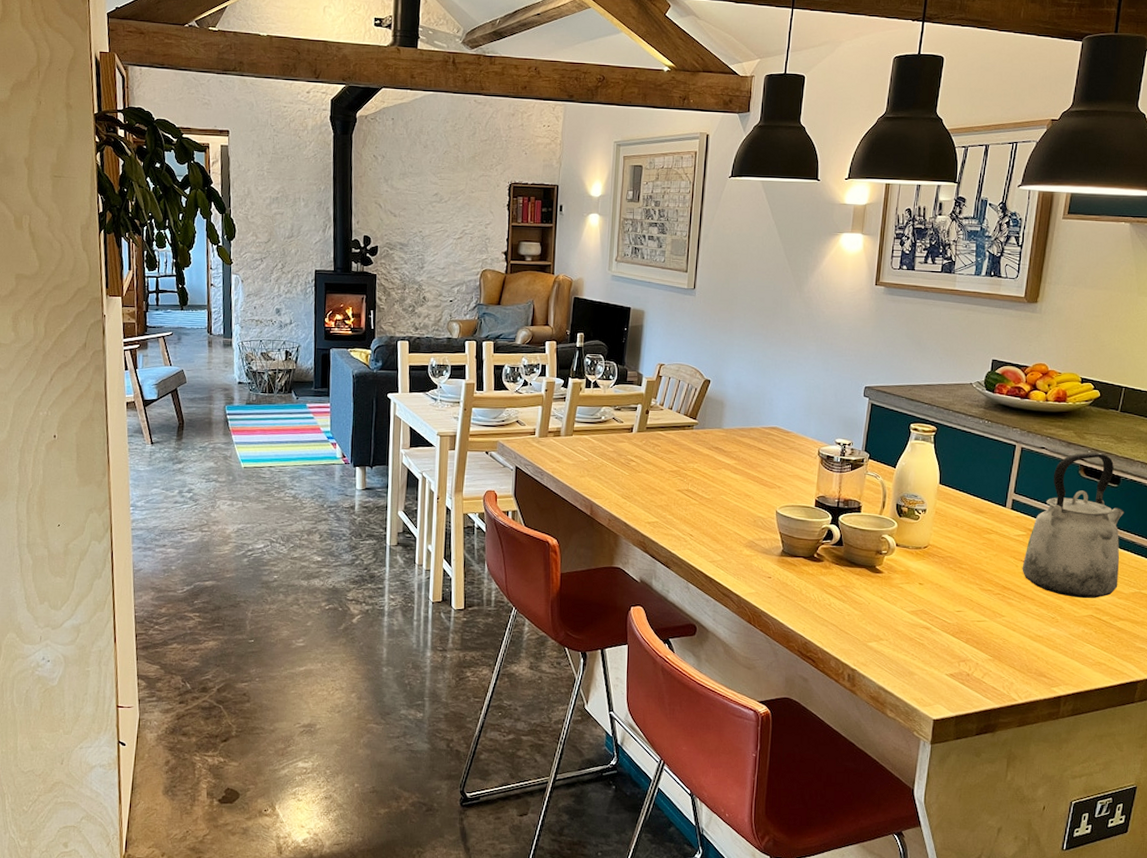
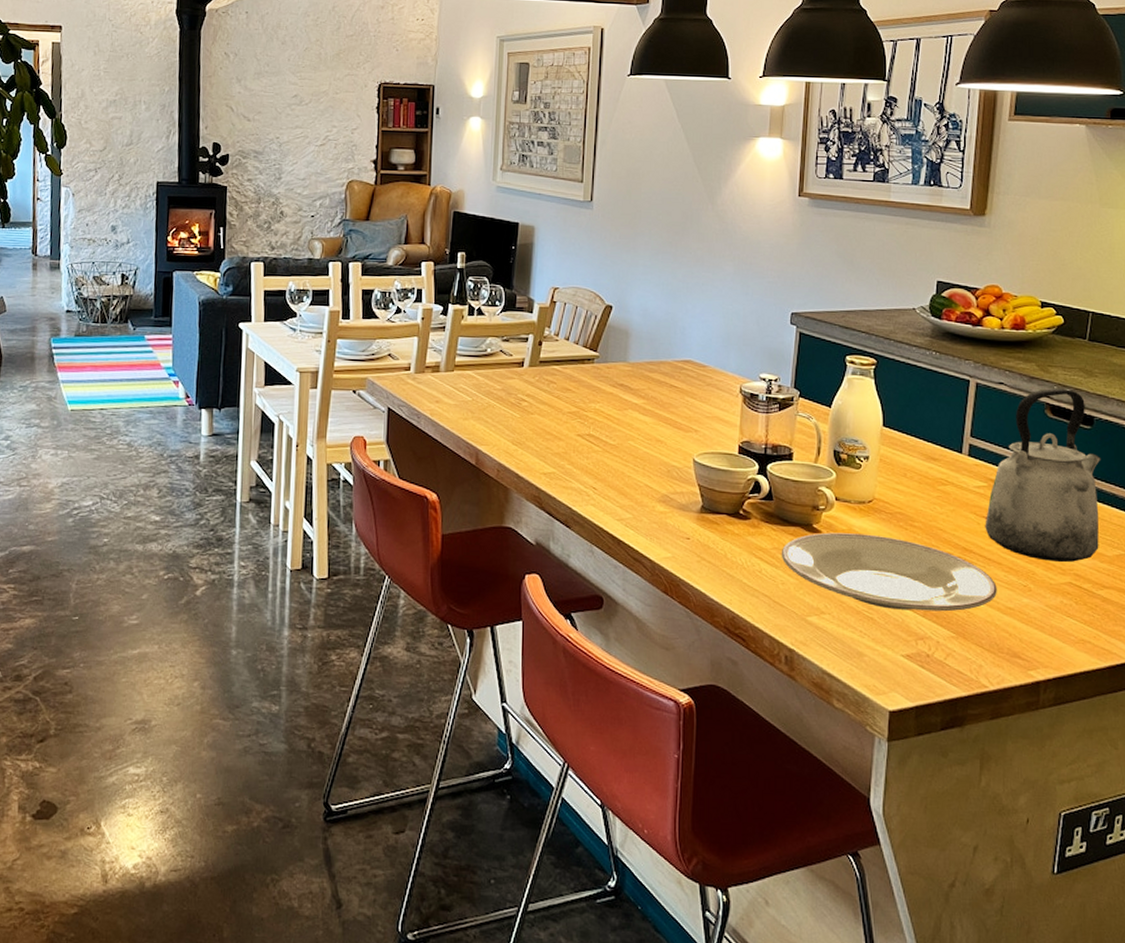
plate: none [848,573,1029,639] -> present [781,532,997,612]

